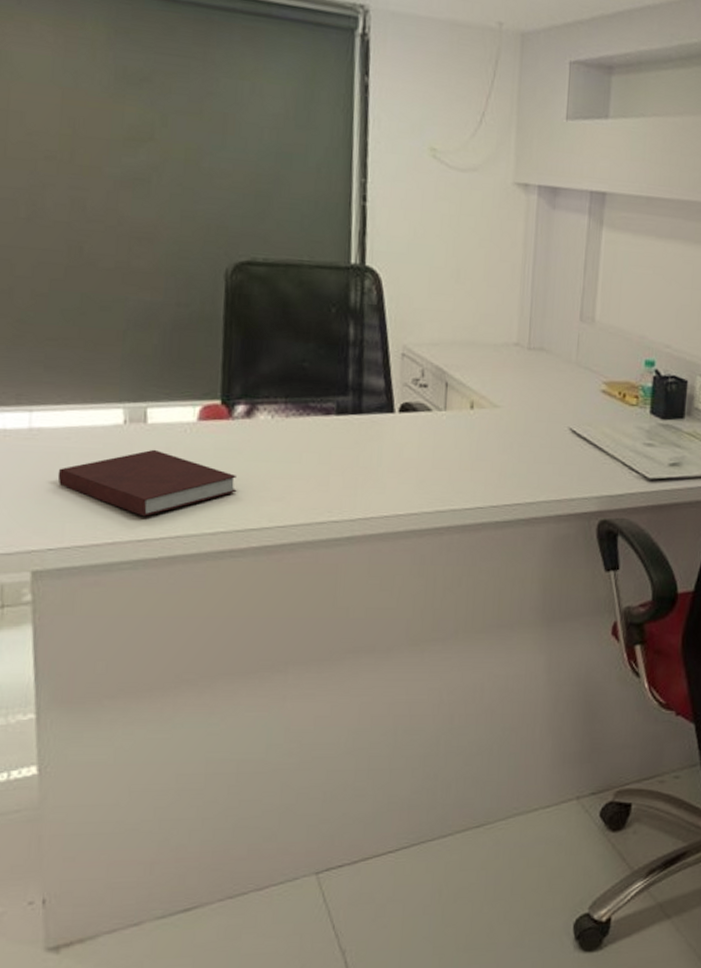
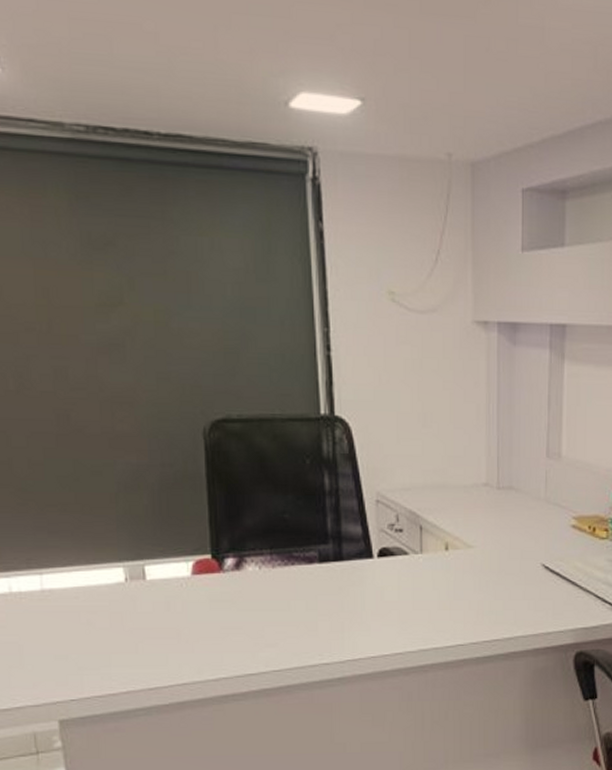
notebook: present [57,449,237,517] -> none [71,604,234,667]

